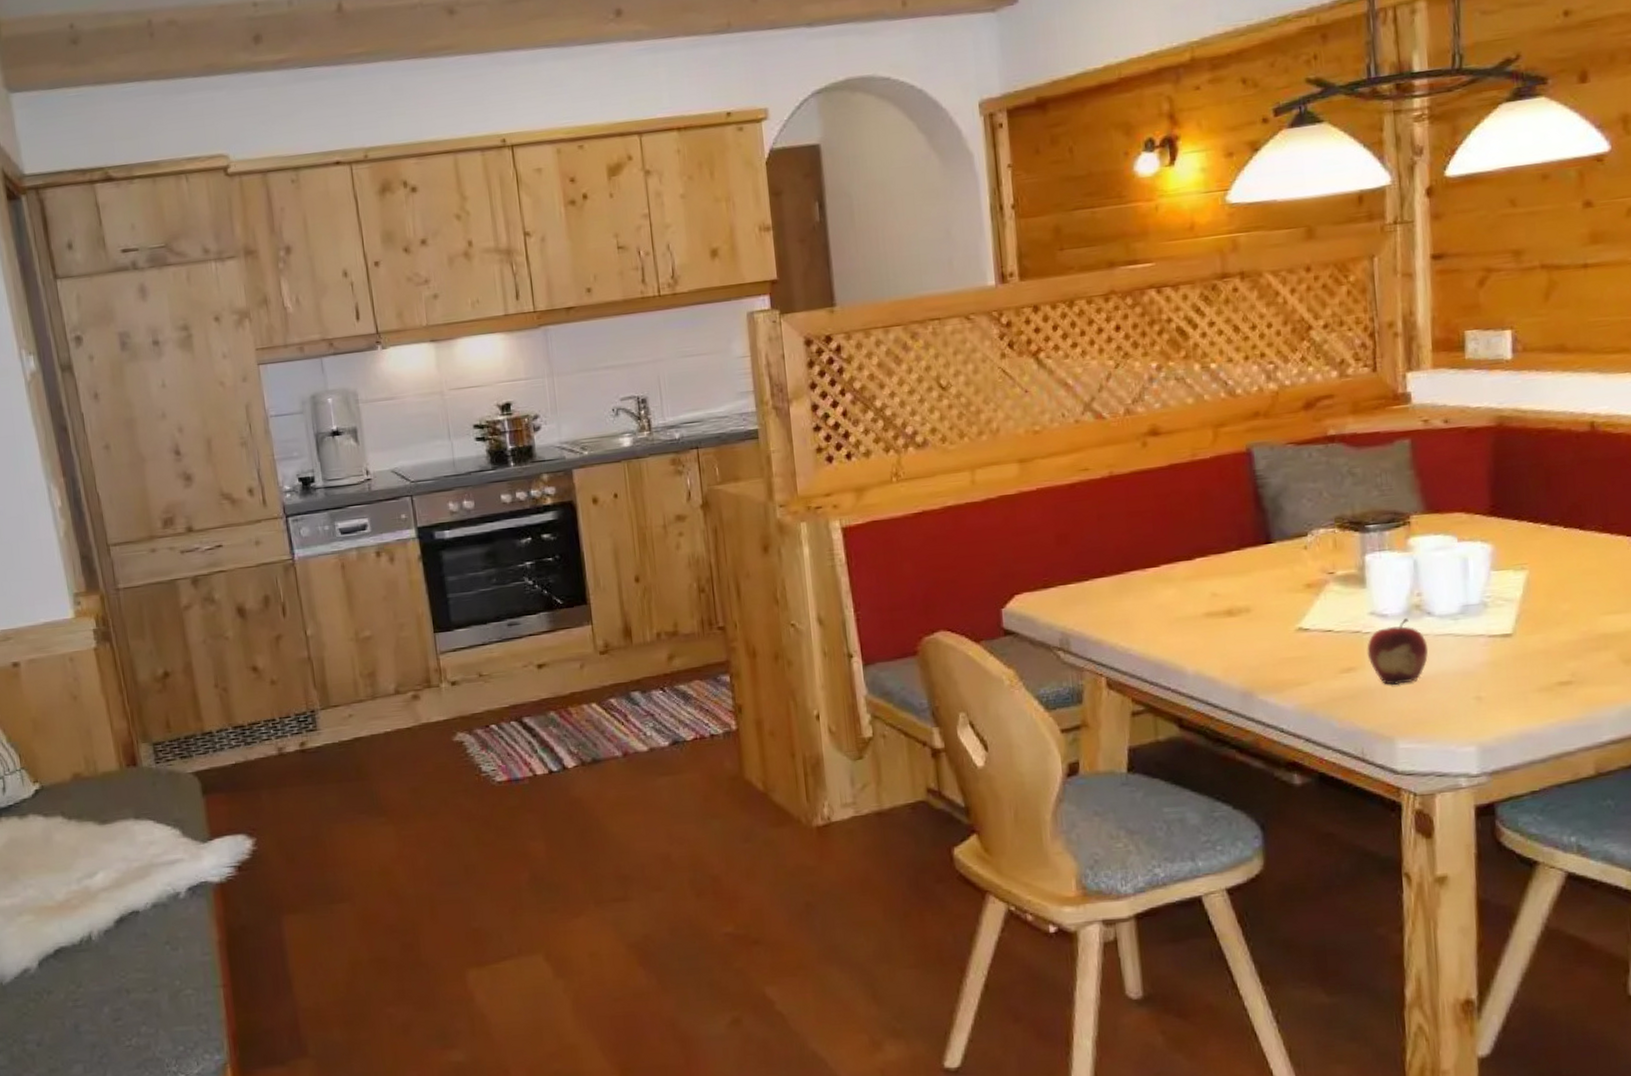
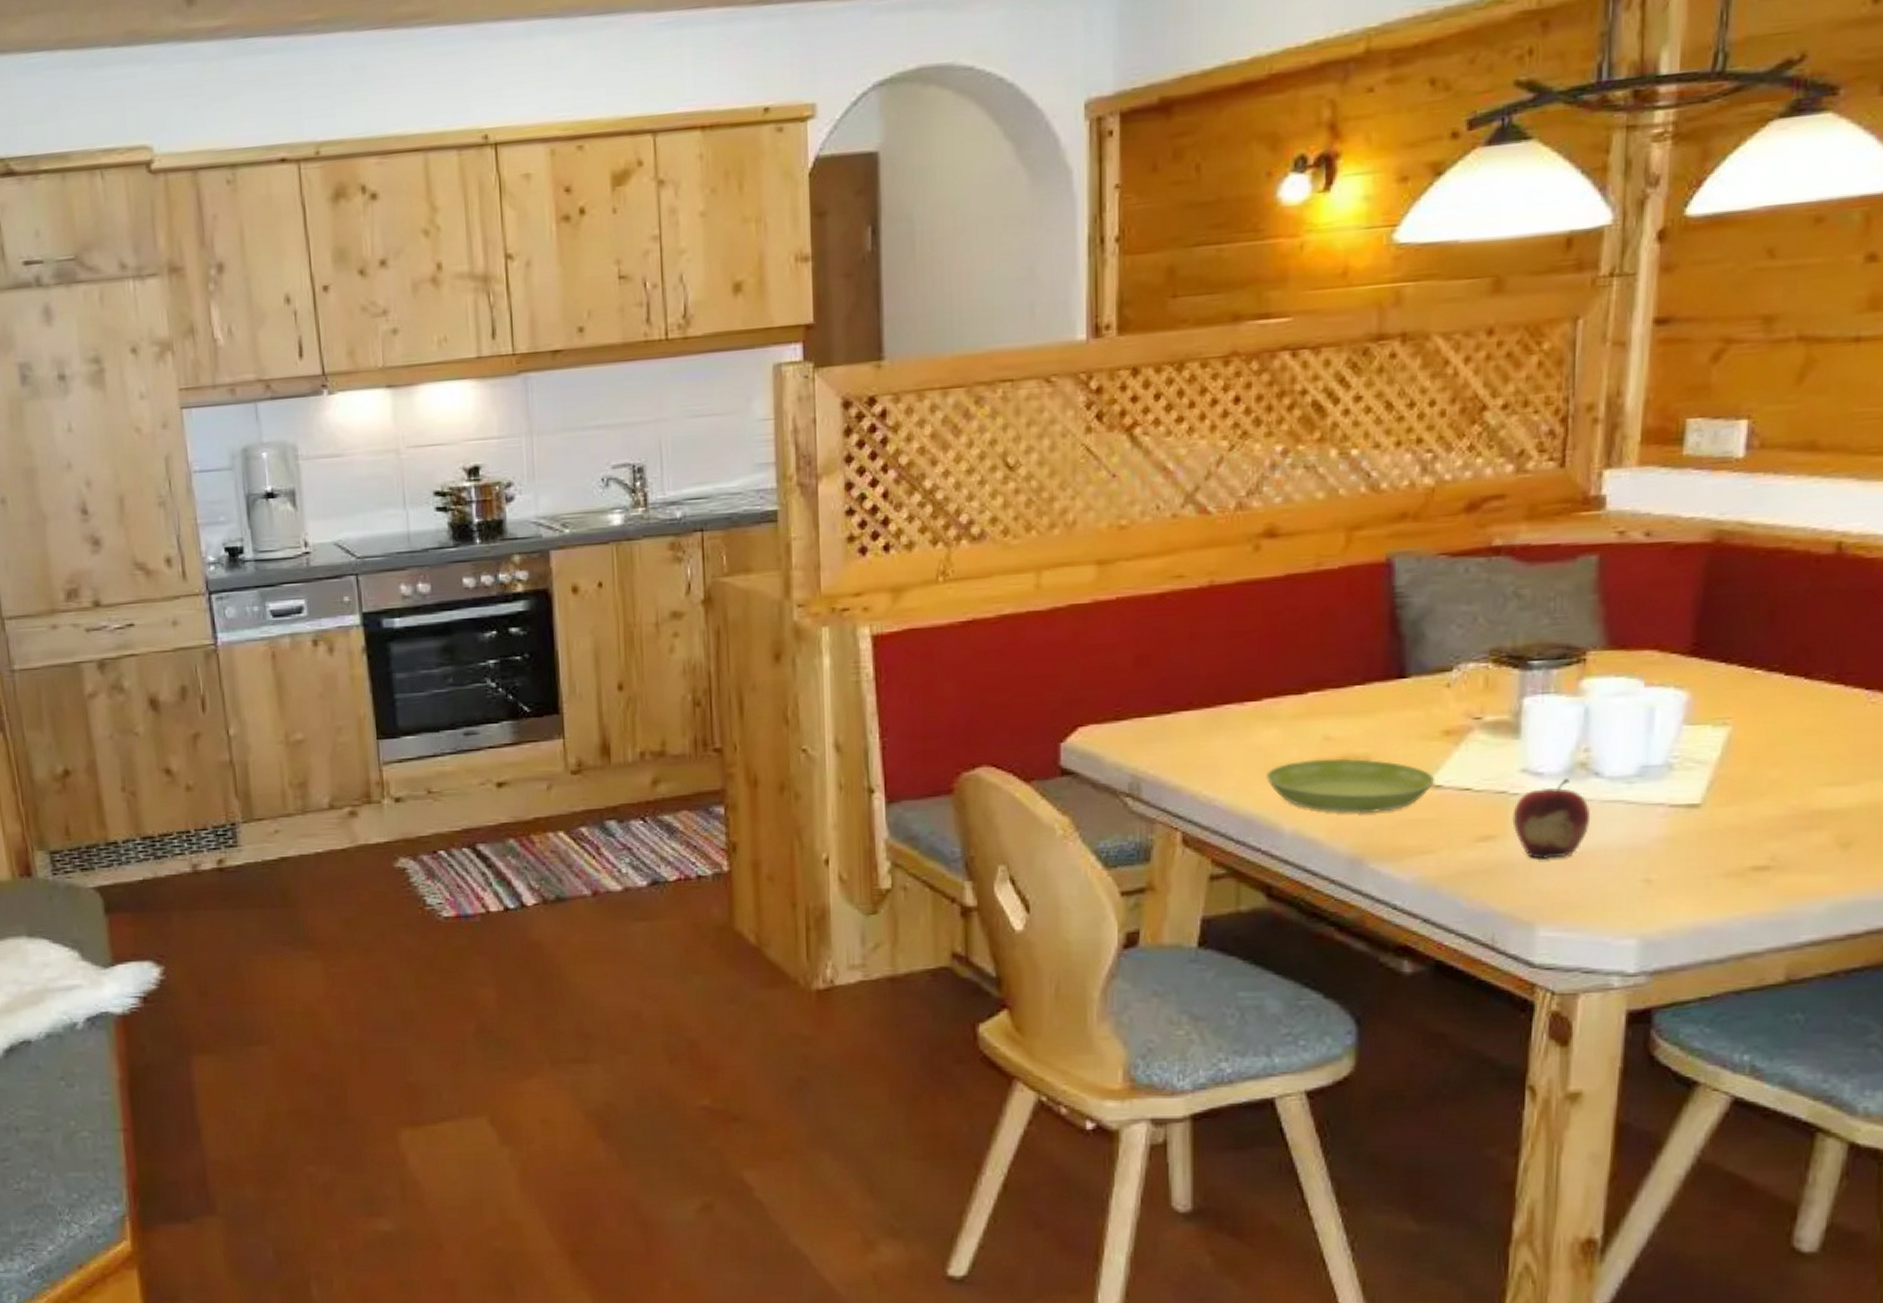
saucer: none [1169,610,1304,655] -> present [1267,758,1436,814]

